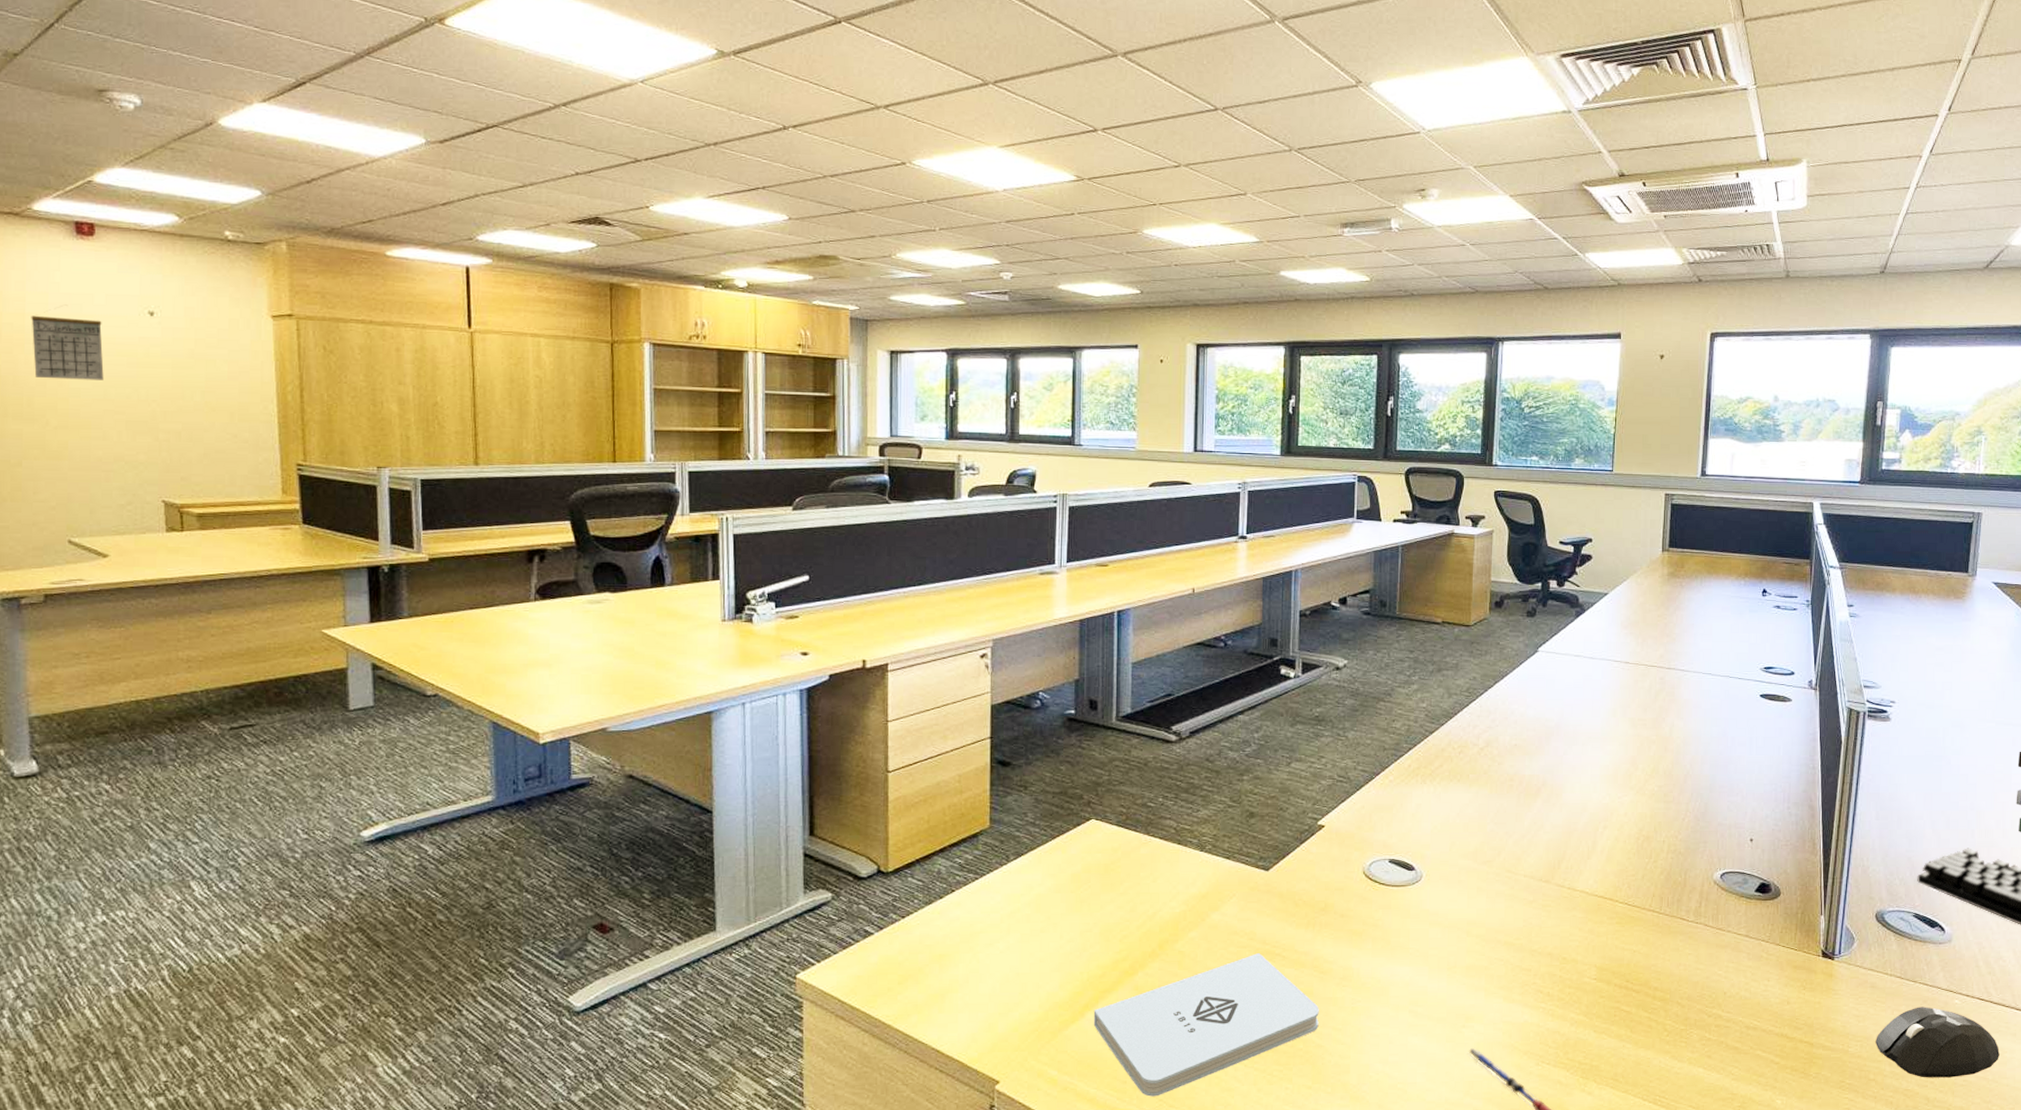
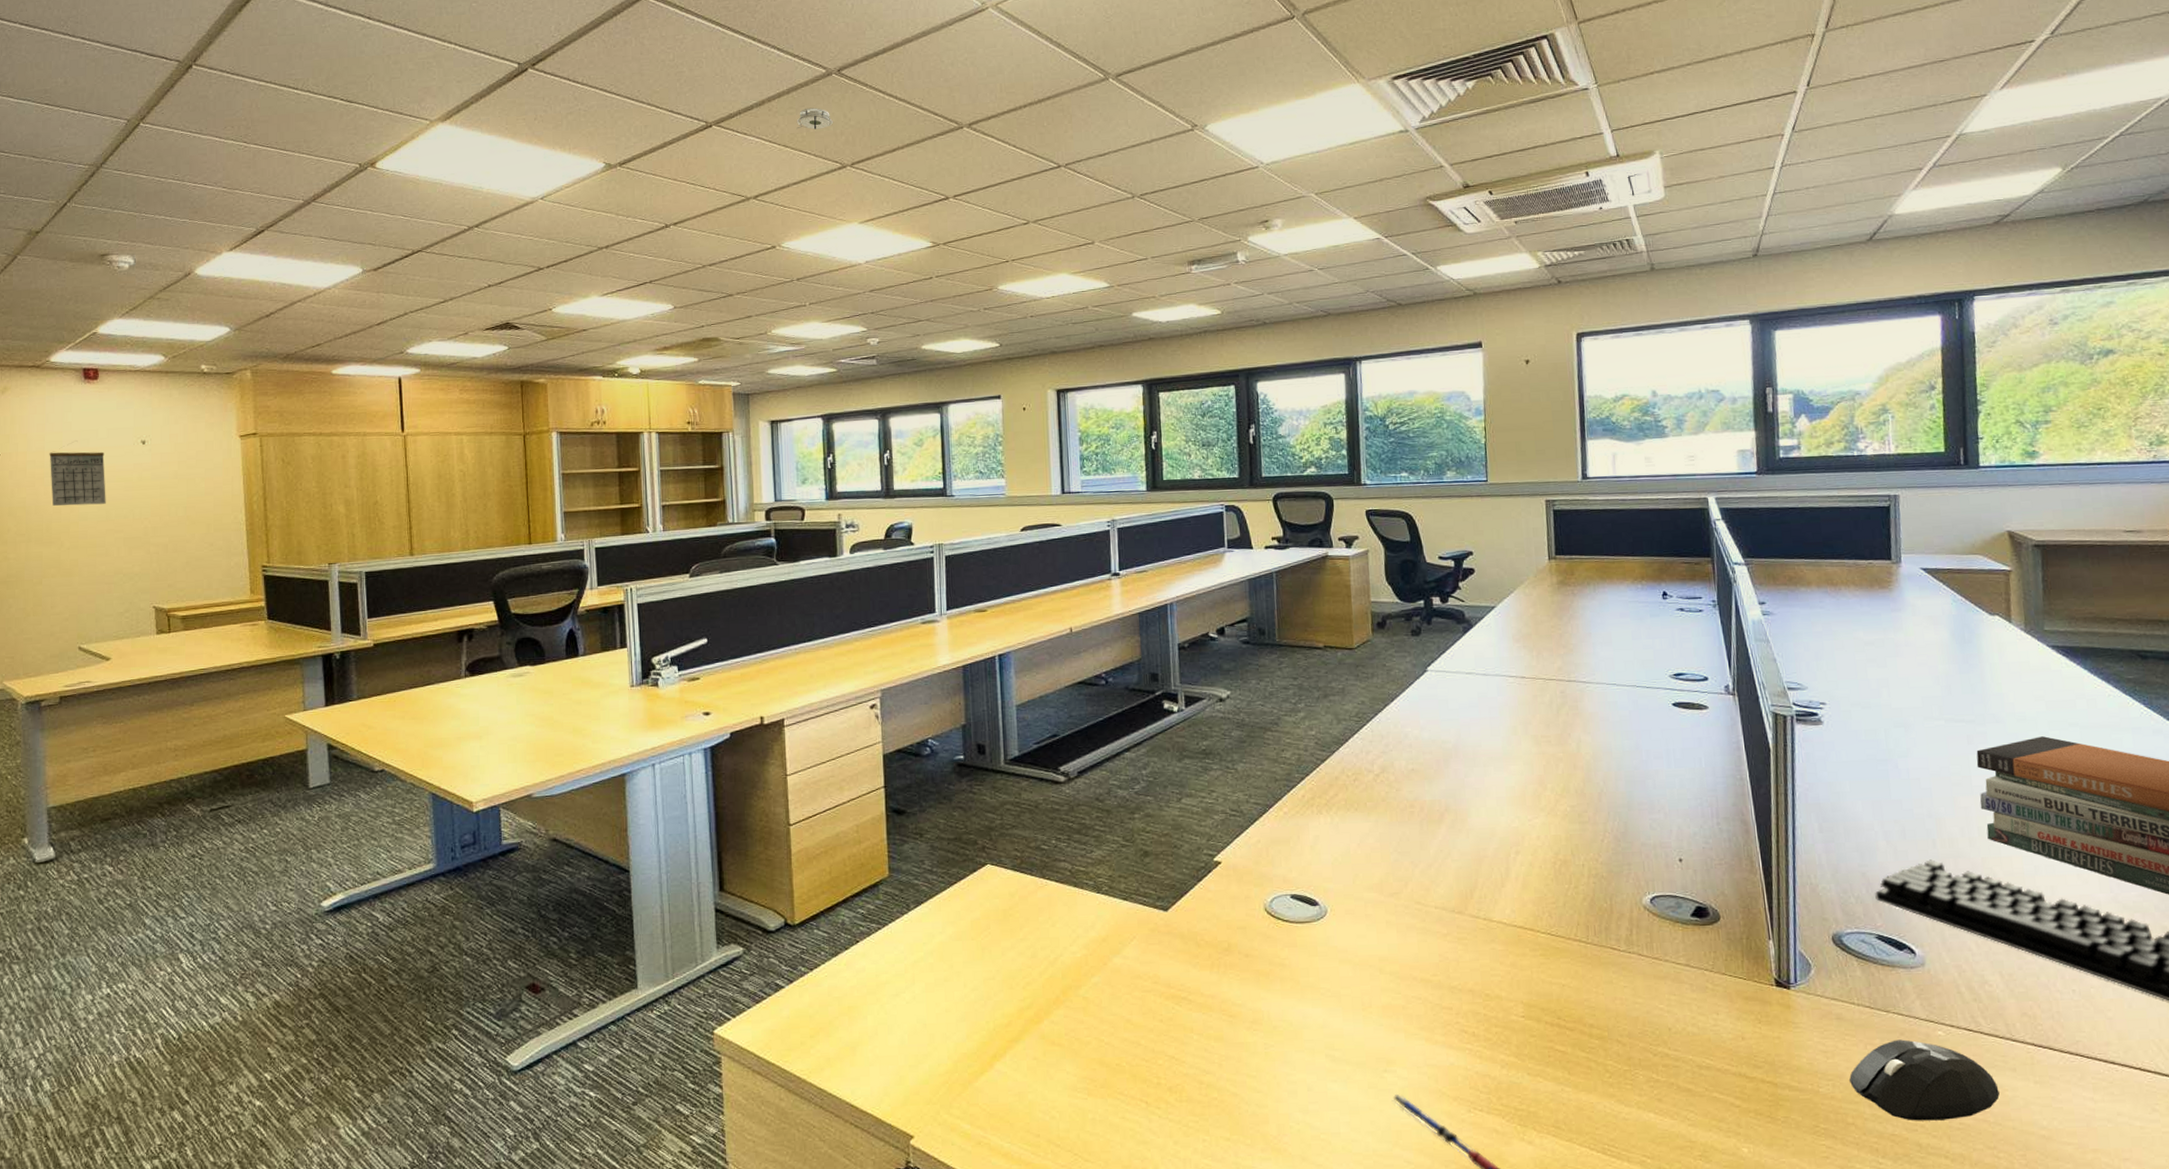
smoke detector: none [936,14,978,40] -> present [796,107,834,130]
notepad: present [1093,953,1319,1097] -> none [1002,997,1232,1151]

